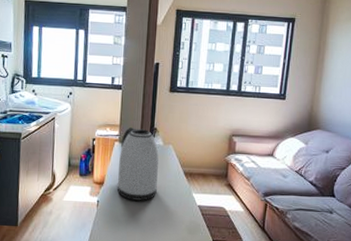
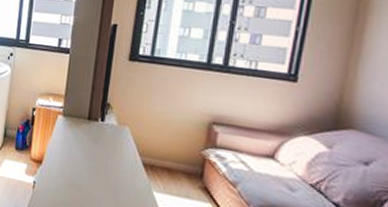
kettle: present [117,127,159,201] -> none [57,99,111,191]

